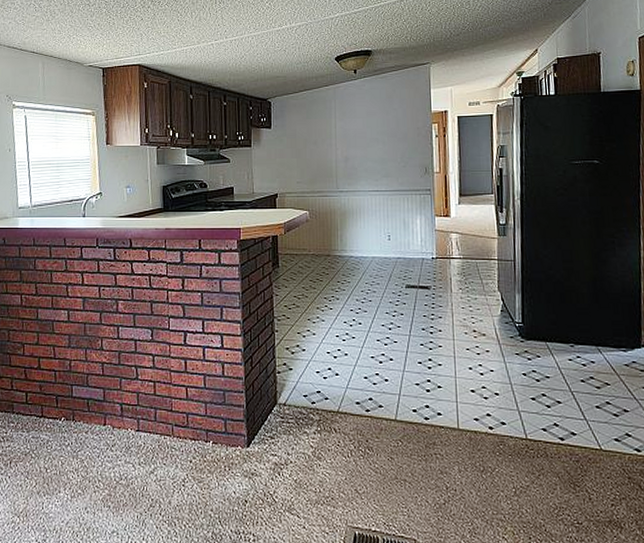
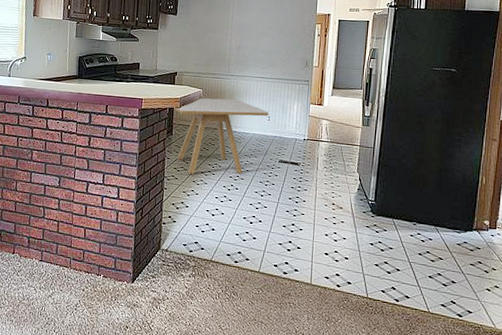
dining table: none [278,219,389,312] -> present [174,98,269,175]

